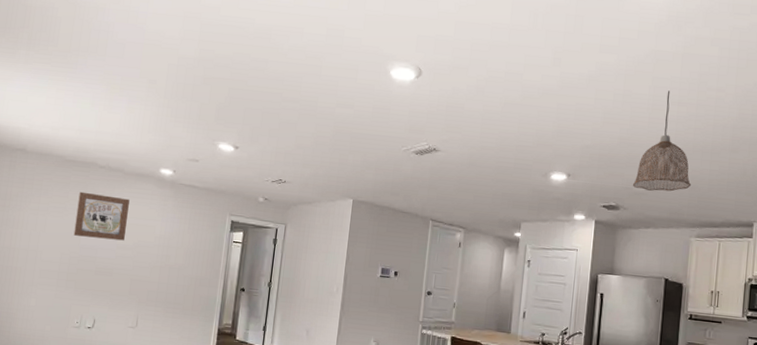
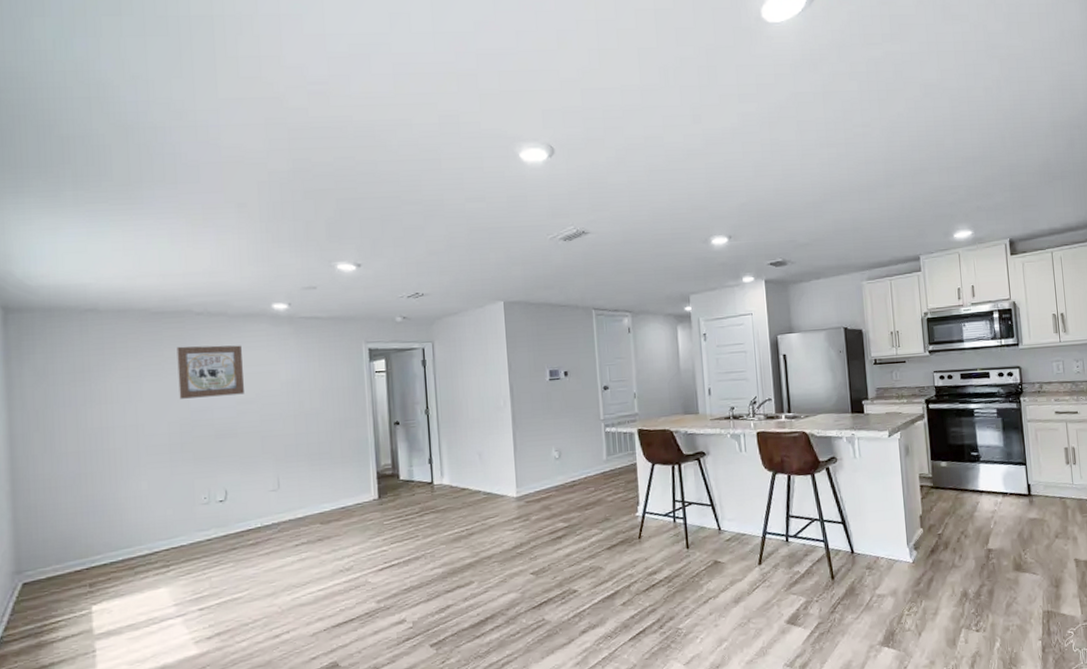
pendant lamp: present [633,90,692,192] -> none [796,133,854,240]

